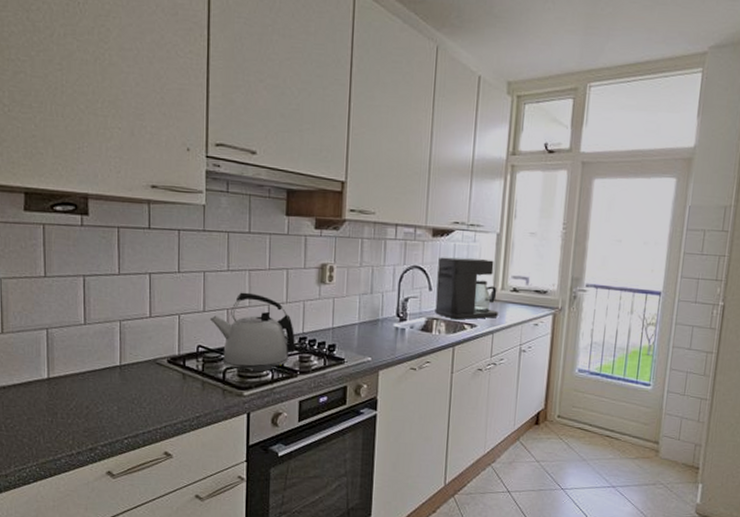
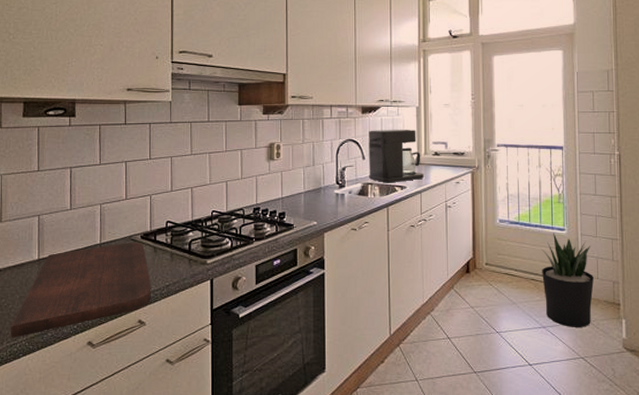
cutting board: none [19,366,179,462] -> present [11,243,151,338]
kettle: present [209,292,295,372] -> none [176,172,250,242]
planter: none [618,387,676,490] -> present [541,233,594,327]

